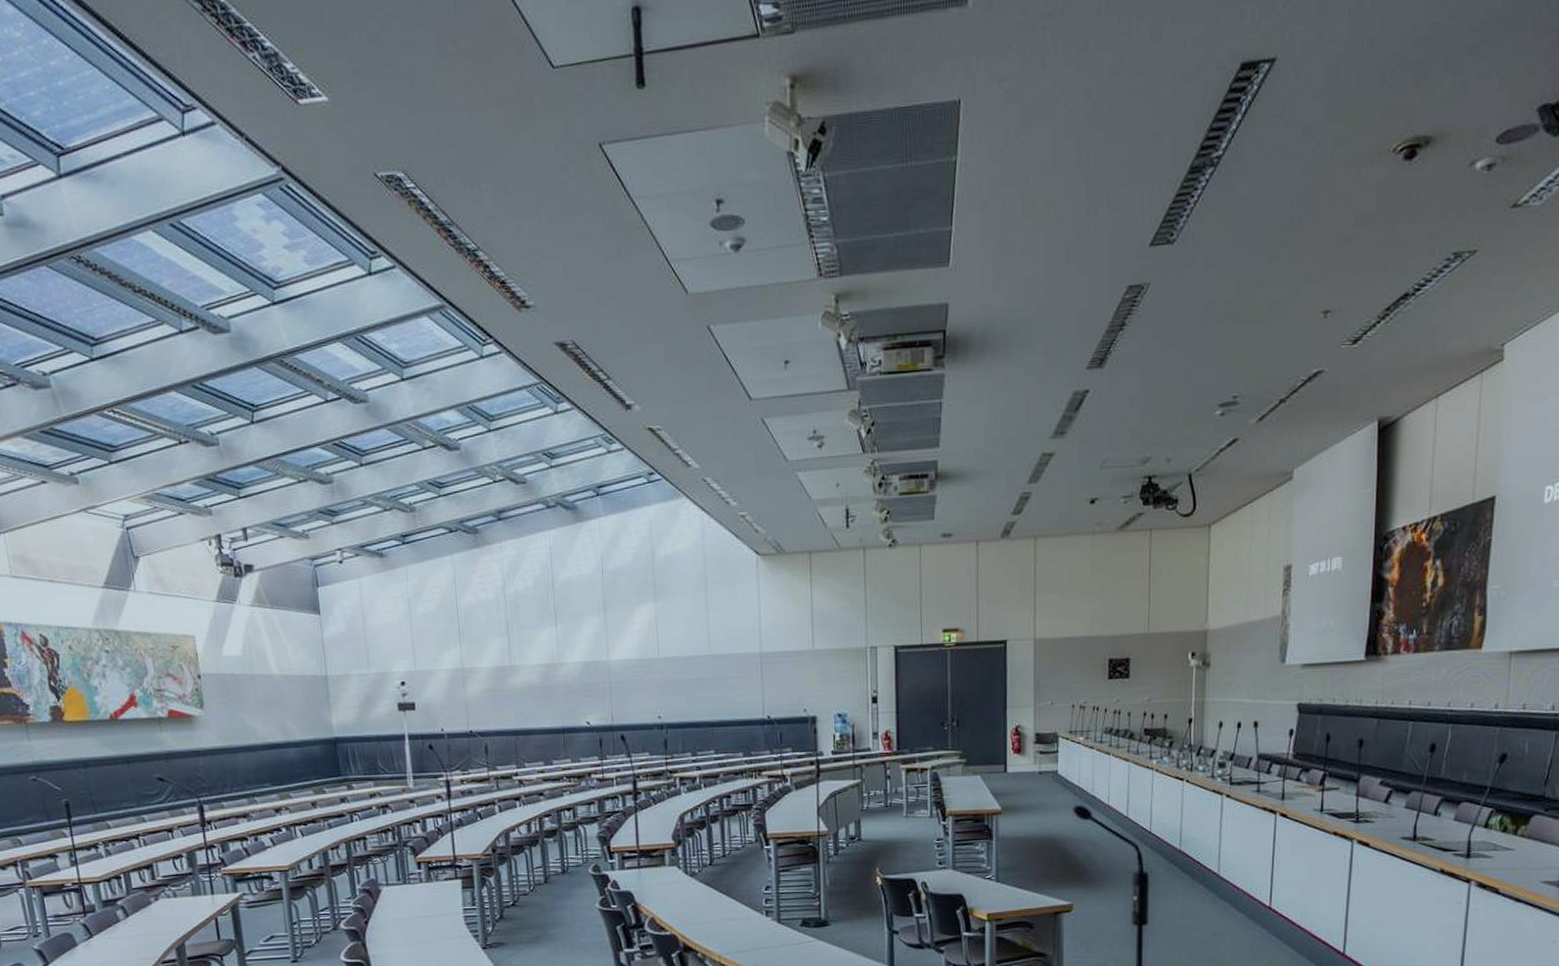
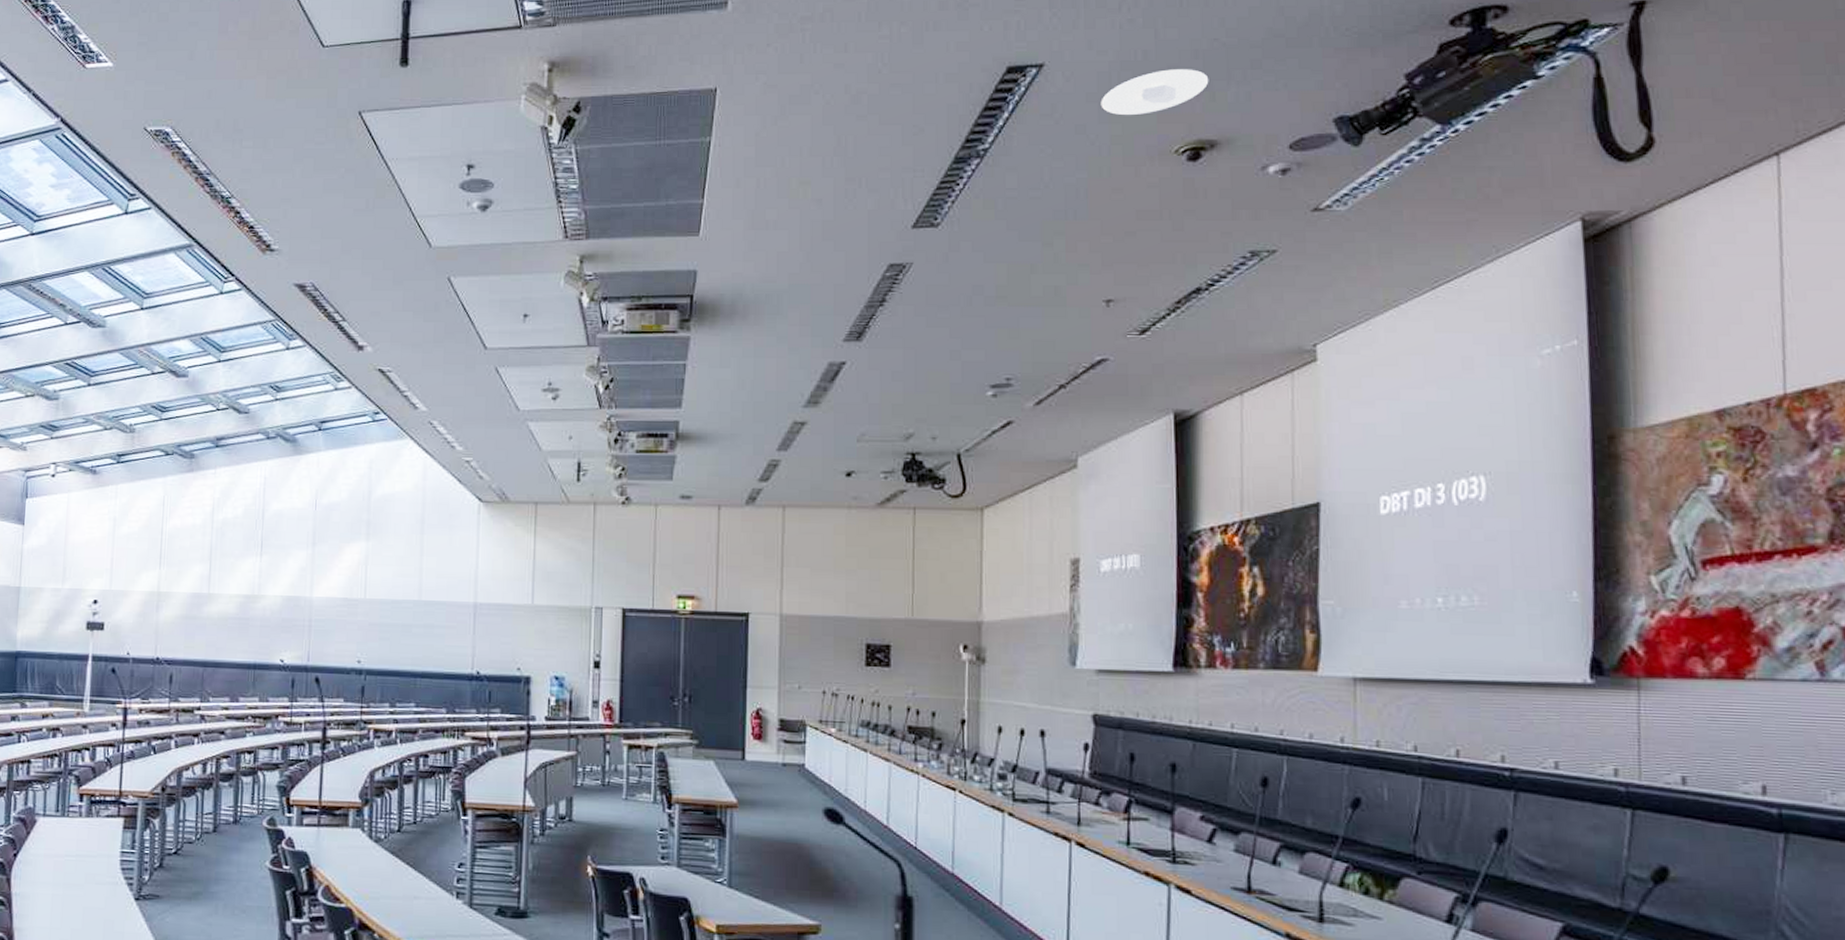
recessed light: none [1327,58,1429,113] -> present [1100,69,1209,116]

